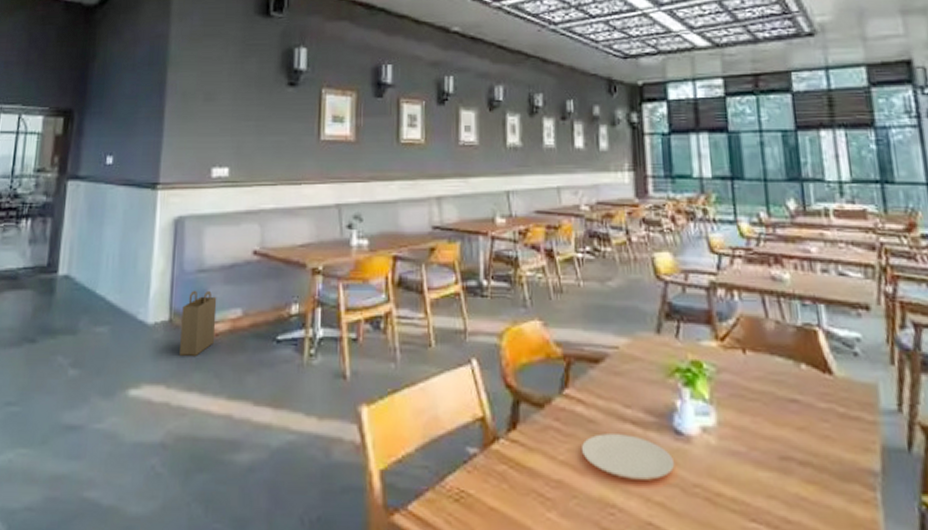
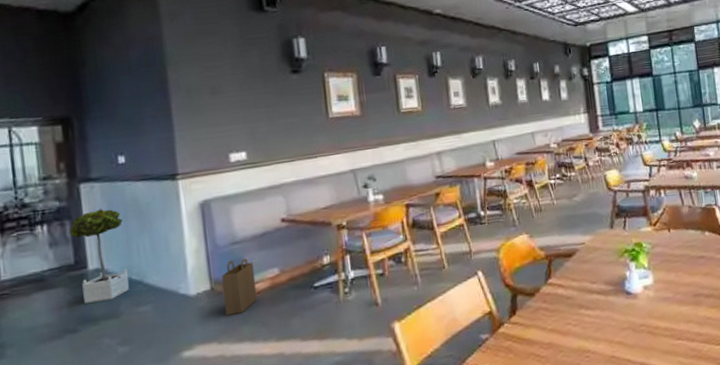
potted tree: none [48,209,99,312] -> present [68,208,129,304]
plate: present [580,434,675,480] -> none [563,301,628,332]

